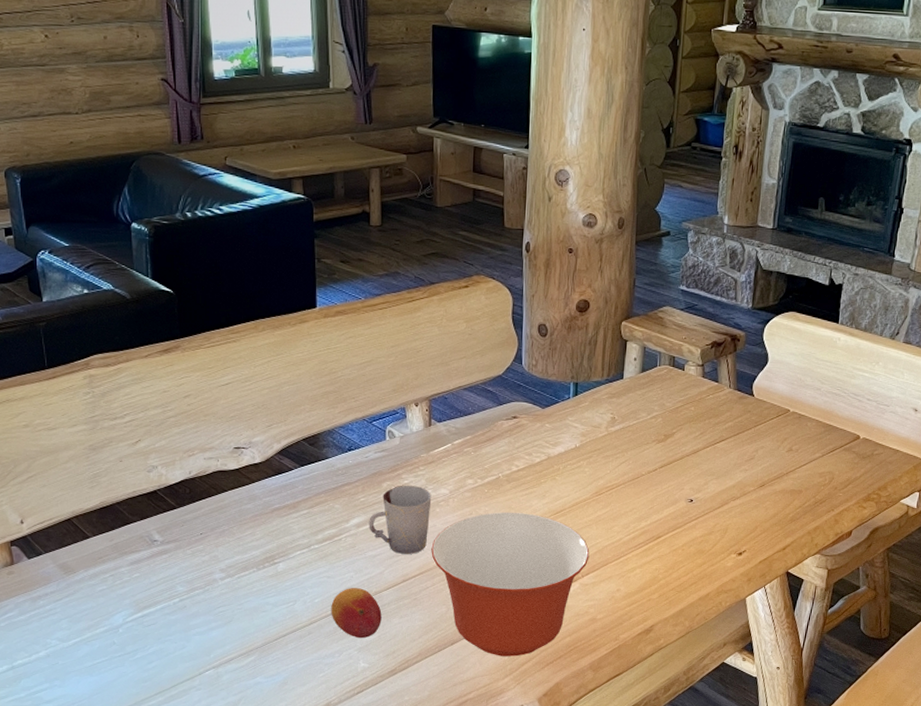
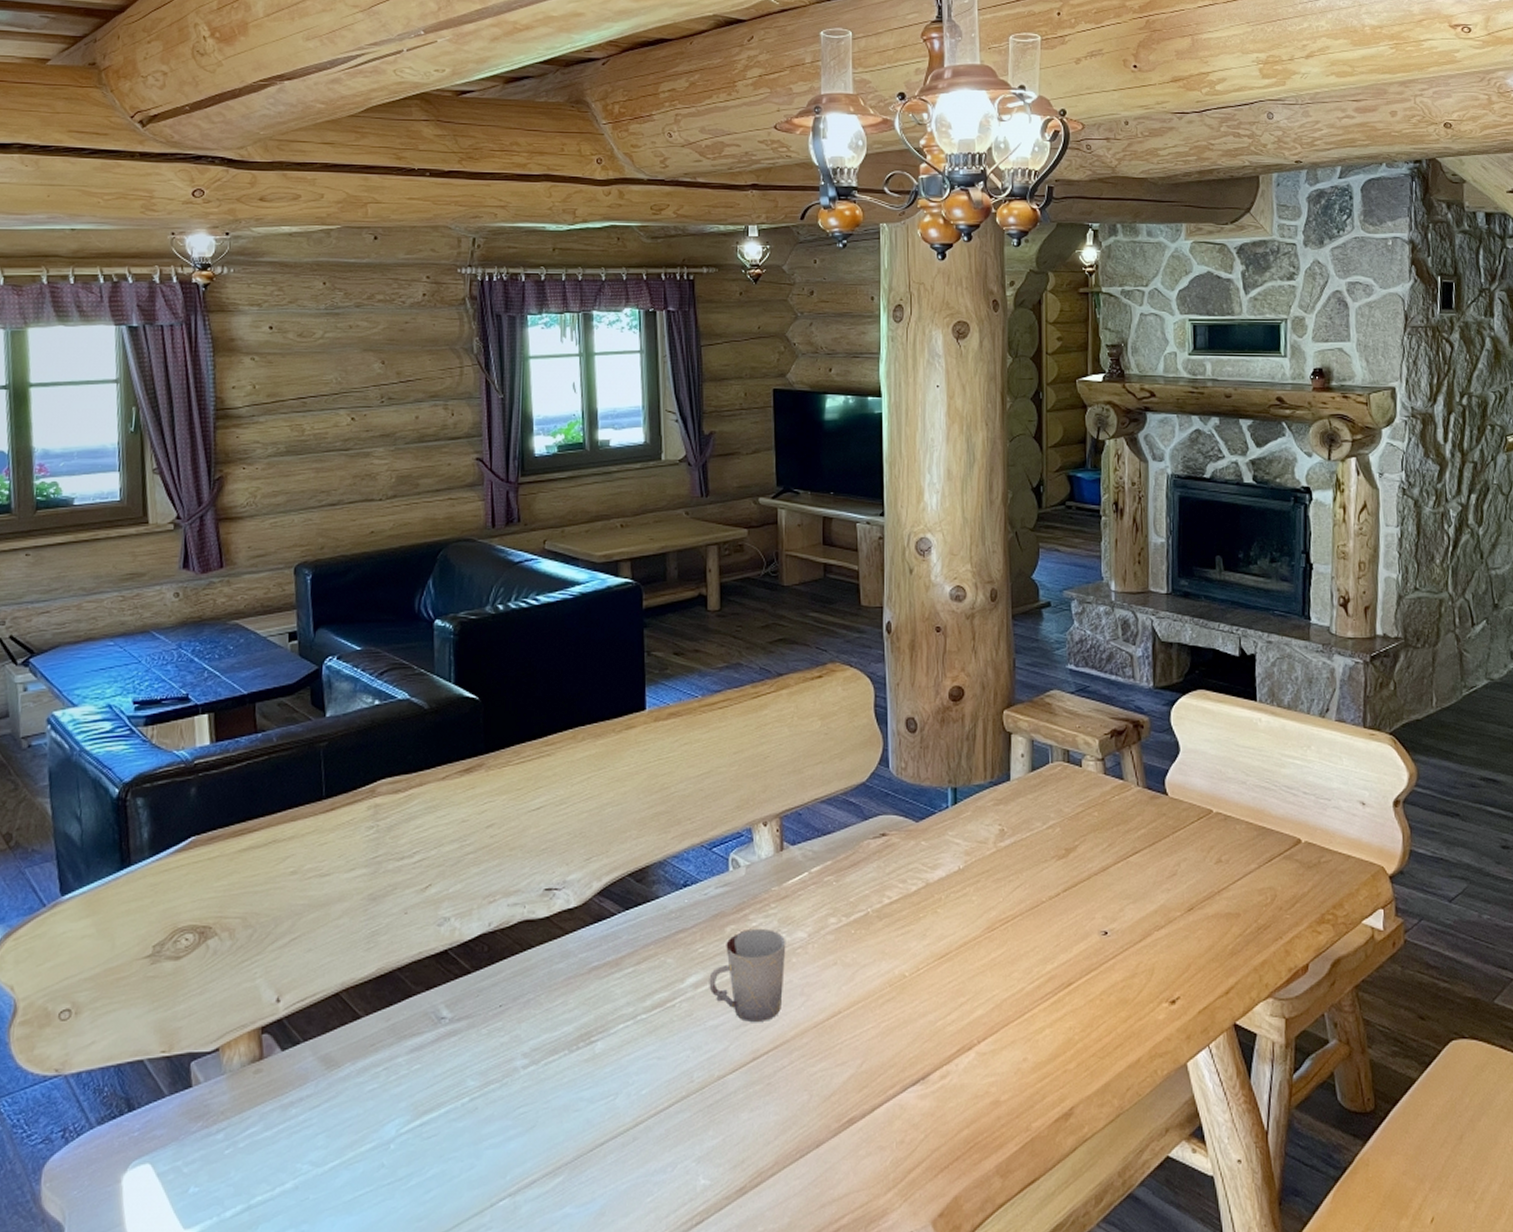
fruit: present [331,588,382,639] -> none [662,1072,727,1144]
mixing bowl: present [431,512,590,657] -> none [787,958,985,1161]

